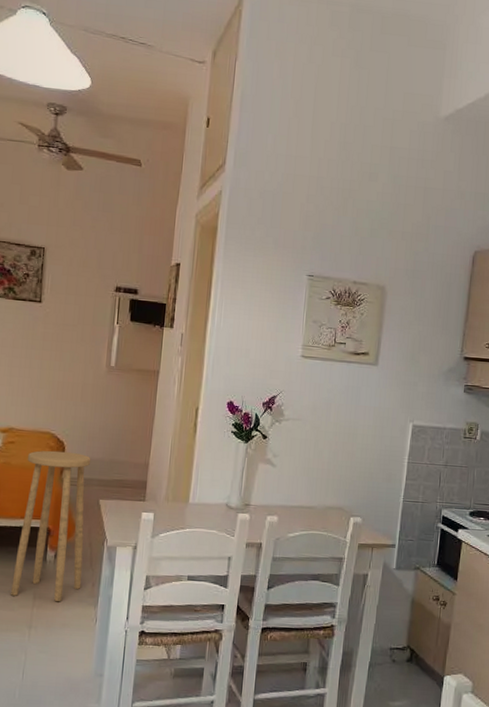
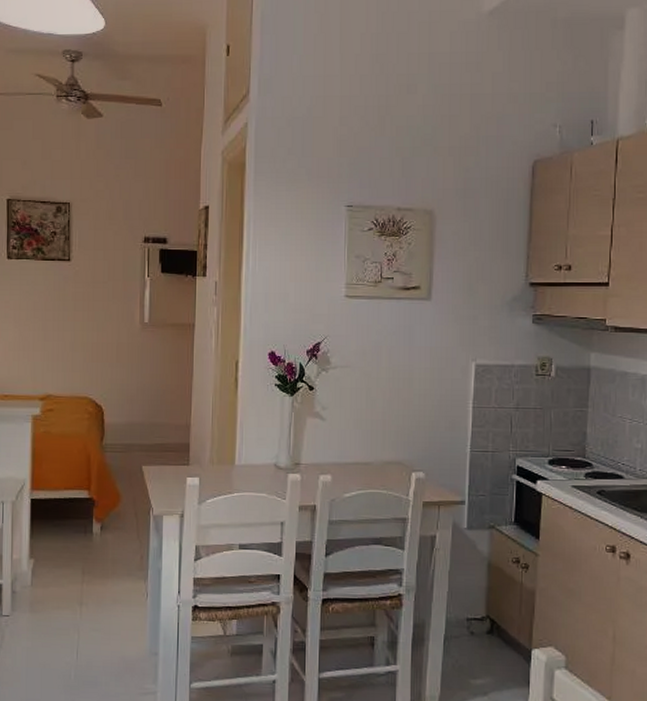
stool: present [10,450,91,602] -> none [59,416,131,577]

